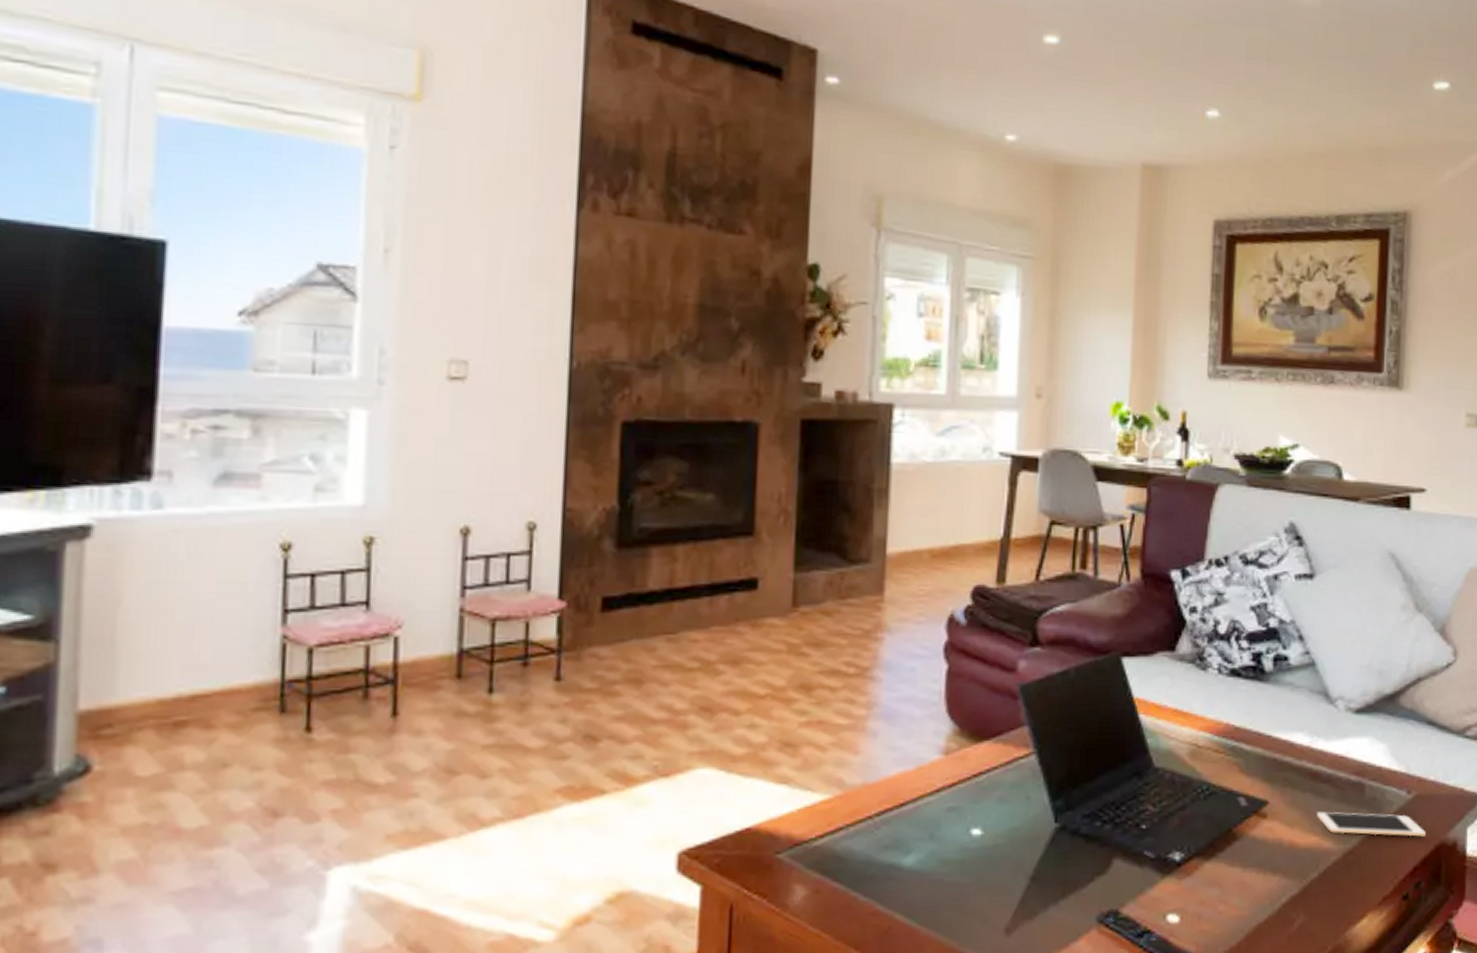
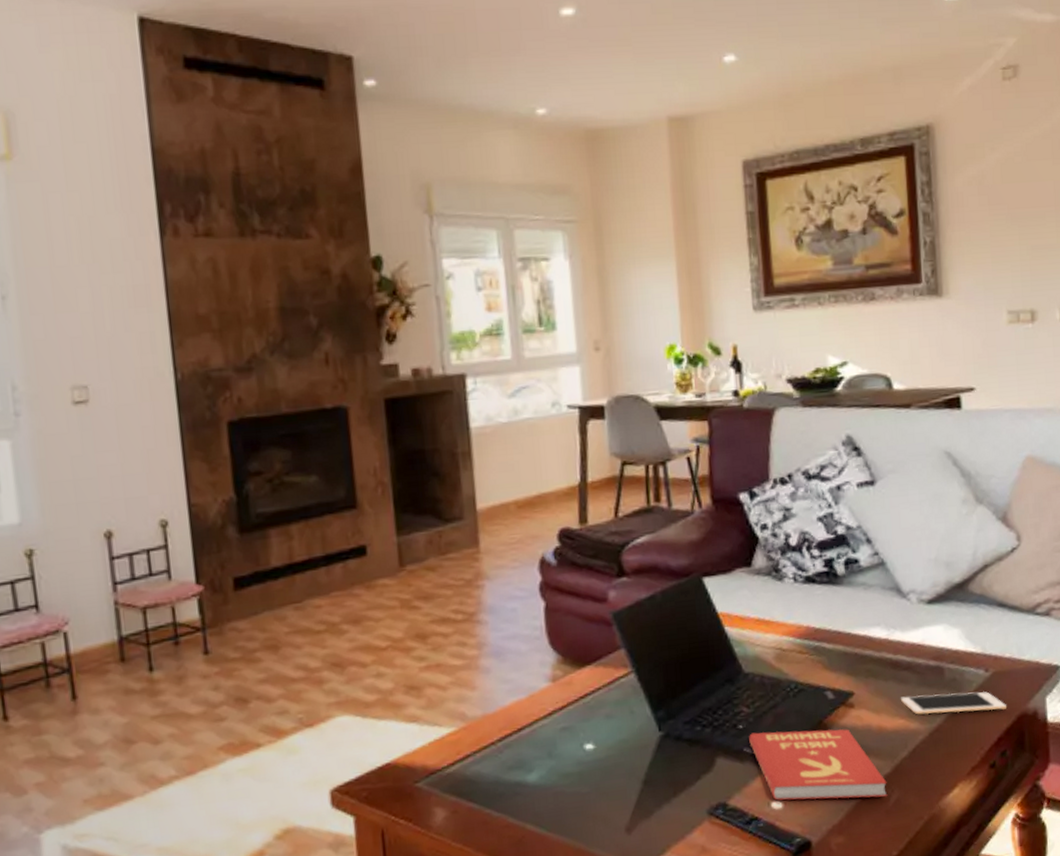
book: none [1151,835,1293,921] -> present [749,729,888,801]

